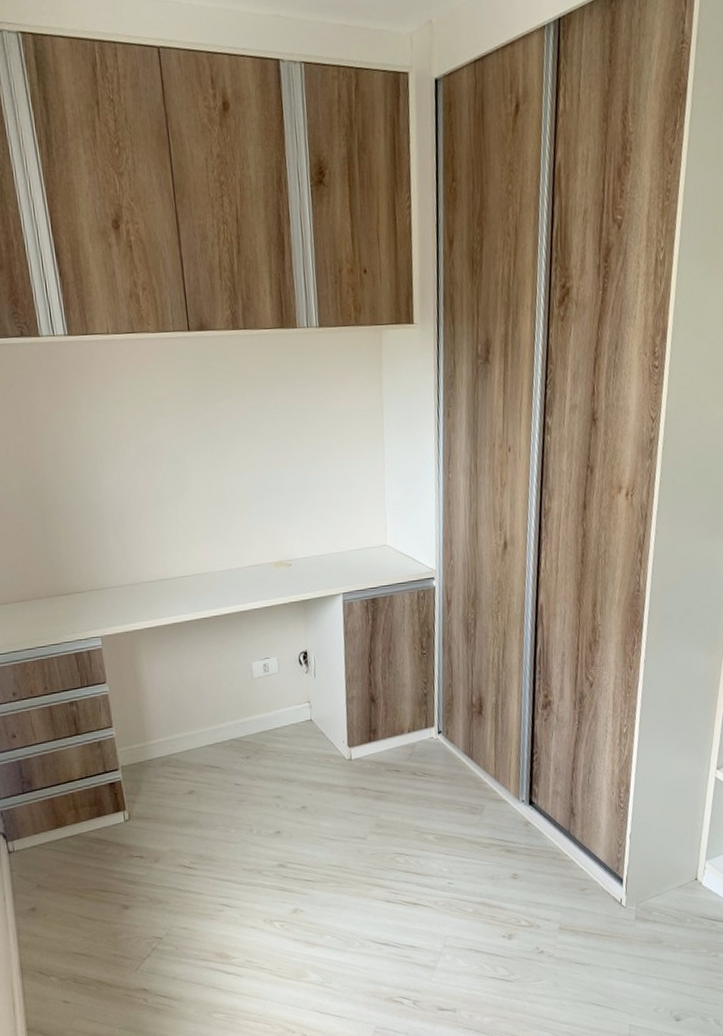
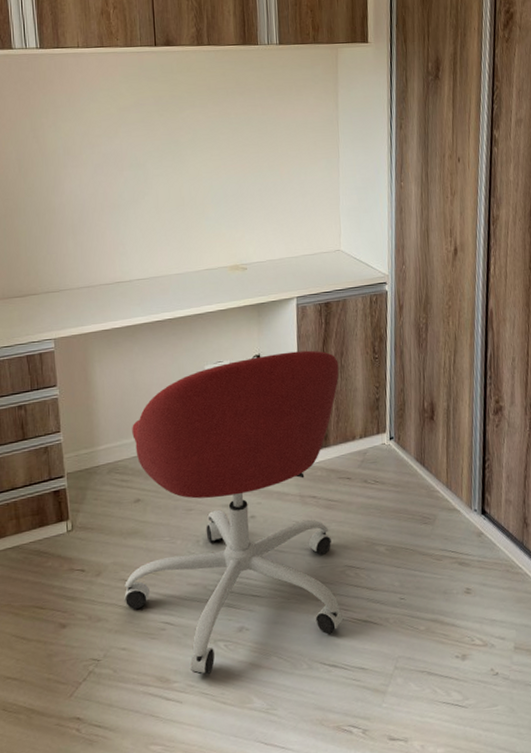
office chair: none [182,646,393,952] -> present [124,350,343,675]

